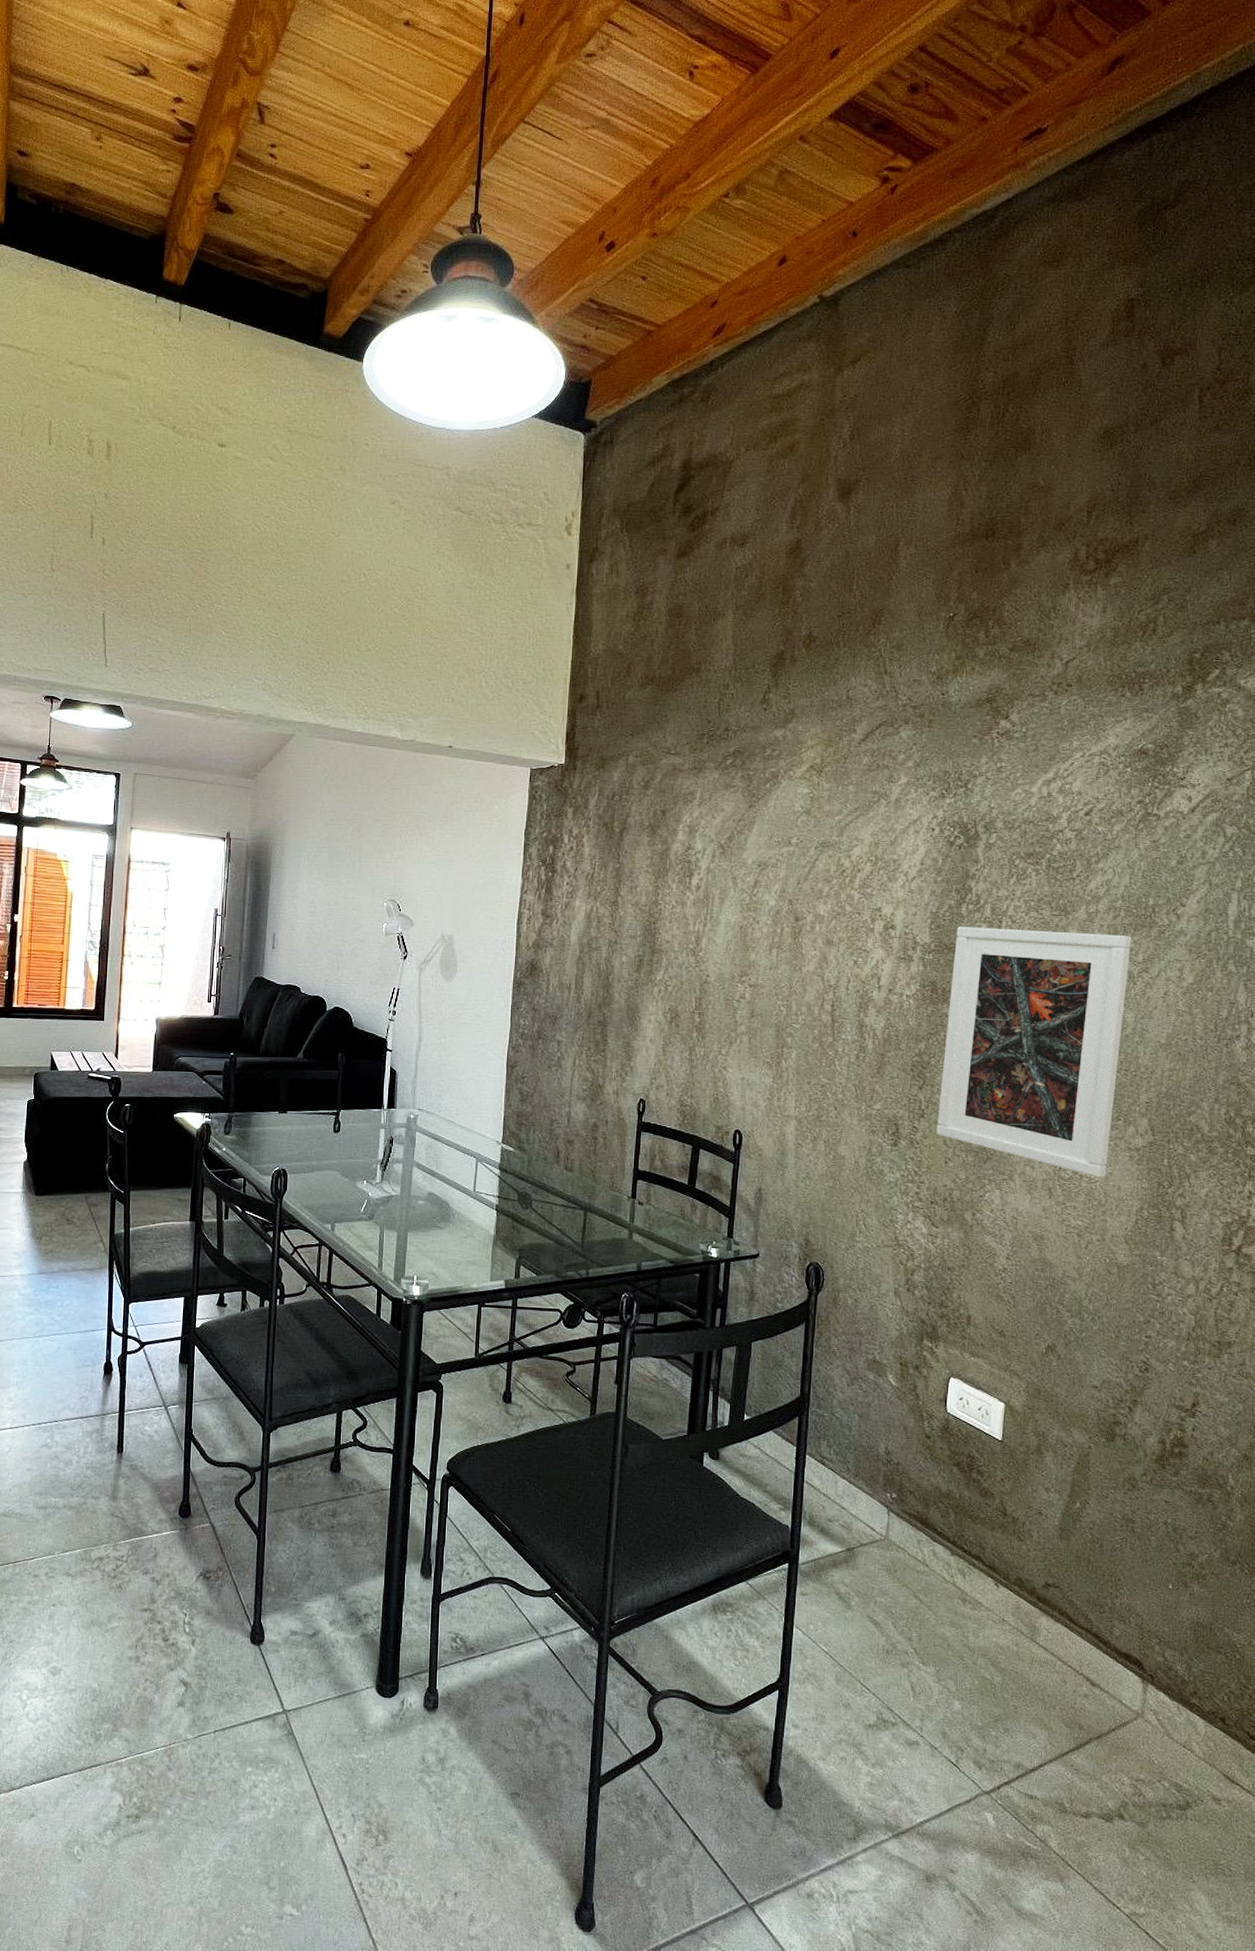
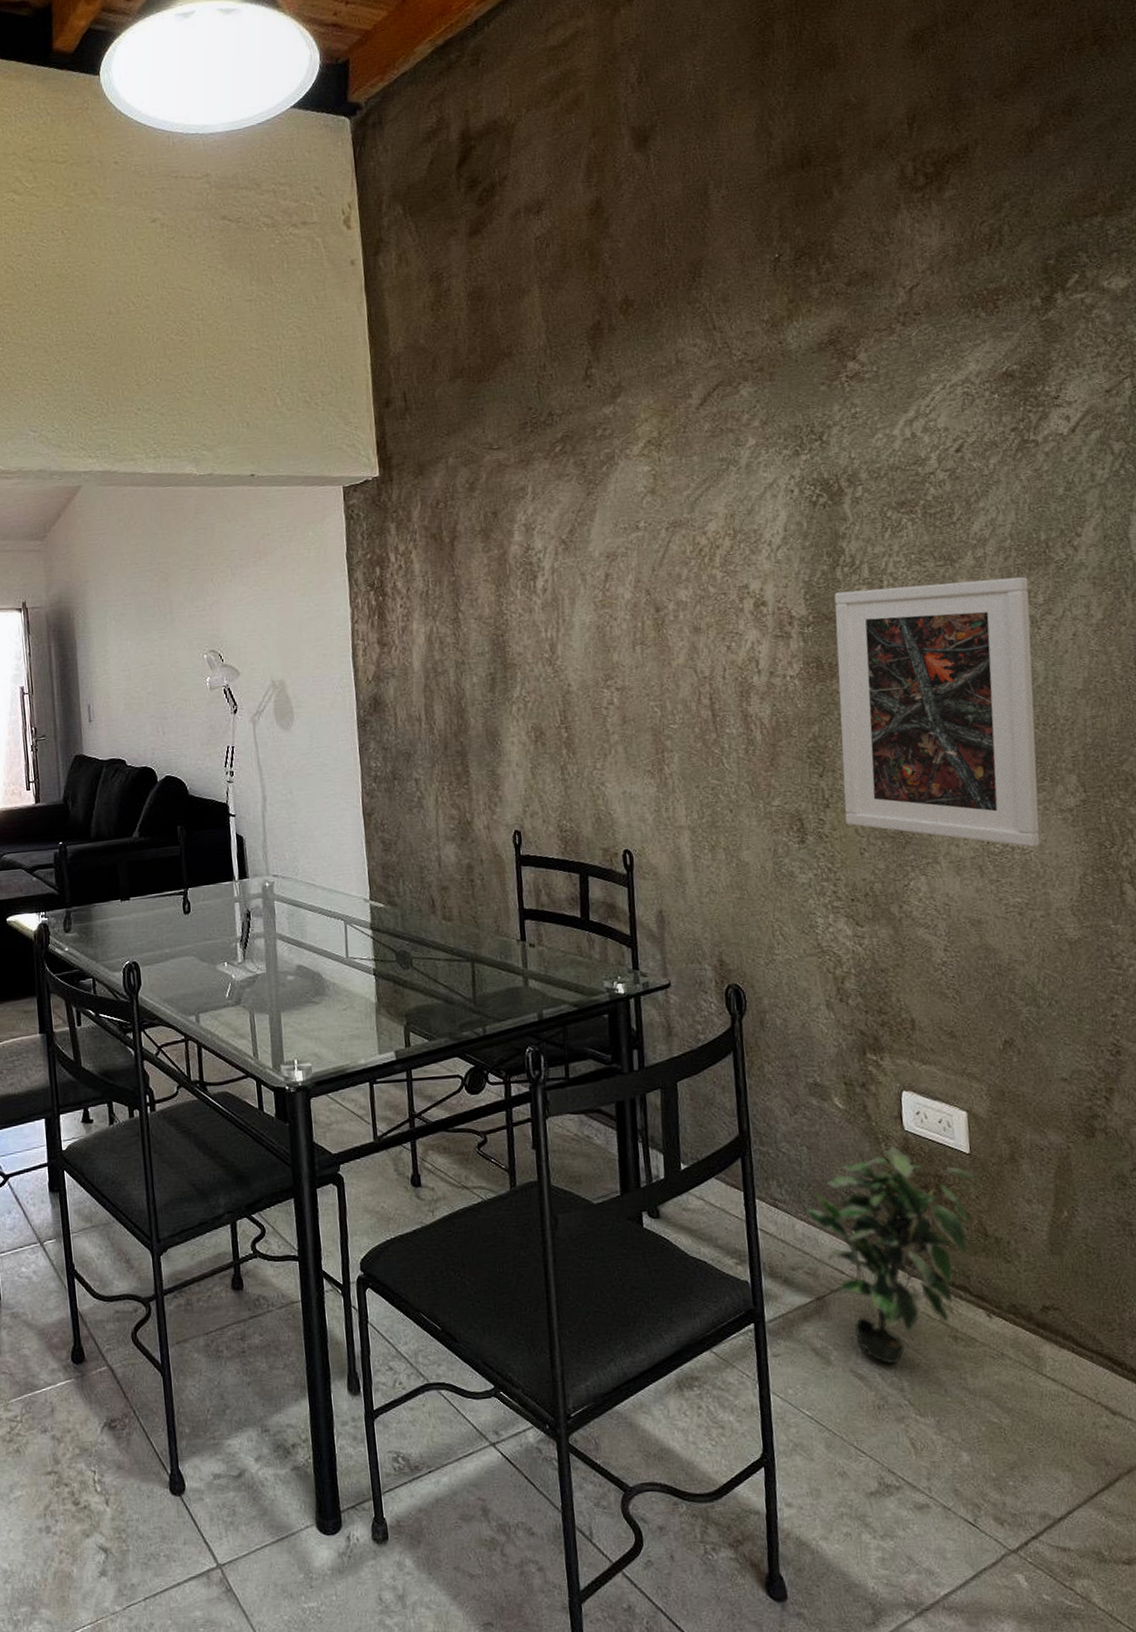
potted plant: none [849,1425,1005,1616] -> present [806,1146,977,1364]

